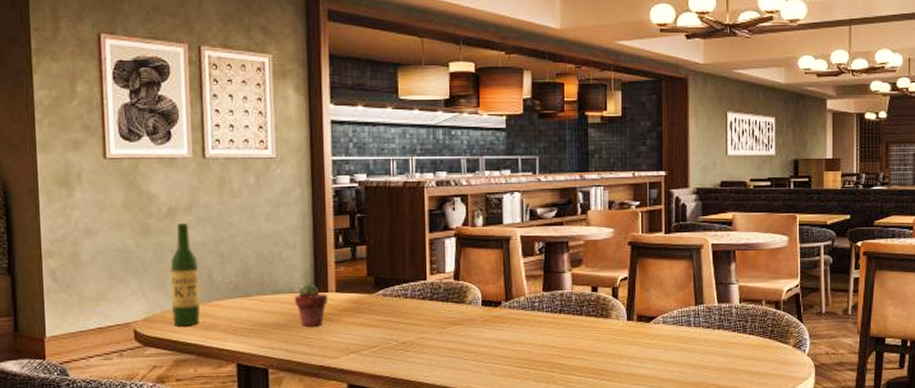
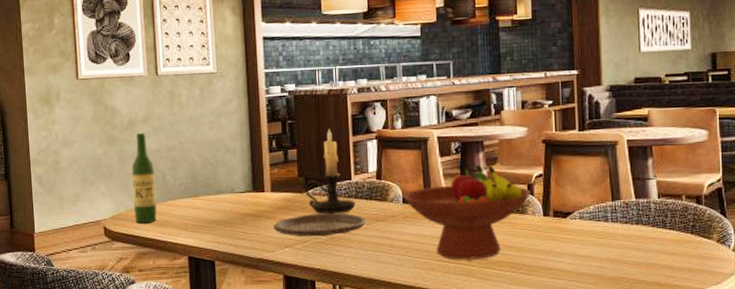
potted succulent: present [295,283,328,327] -> none [236,184,265,223]
plate: none [338,316,442,342] -> present [274,213,366,237]
candle holder: none [374,223,430,316] -> present [304,128,355,213]
fruit bowl: none [481,265,616,366] -> present [402,164,532,260]

